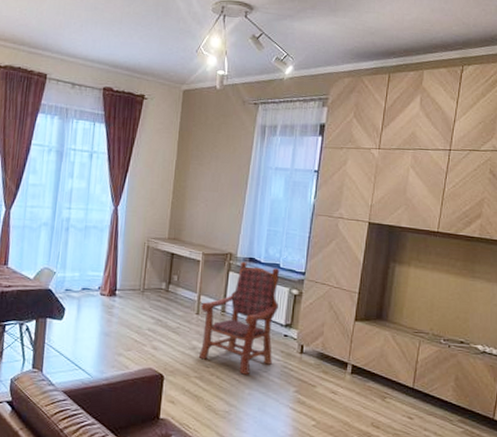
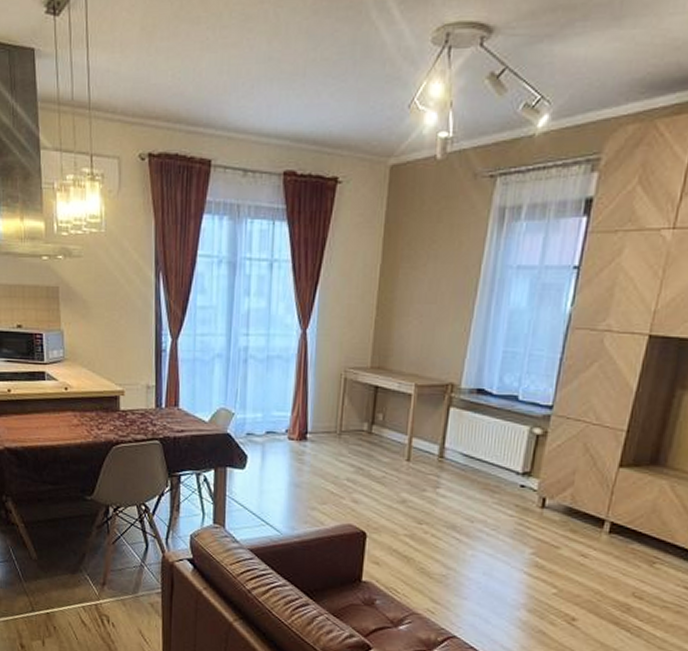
armchair: present [199,261,280,375] -> none [410,393,518,533]

